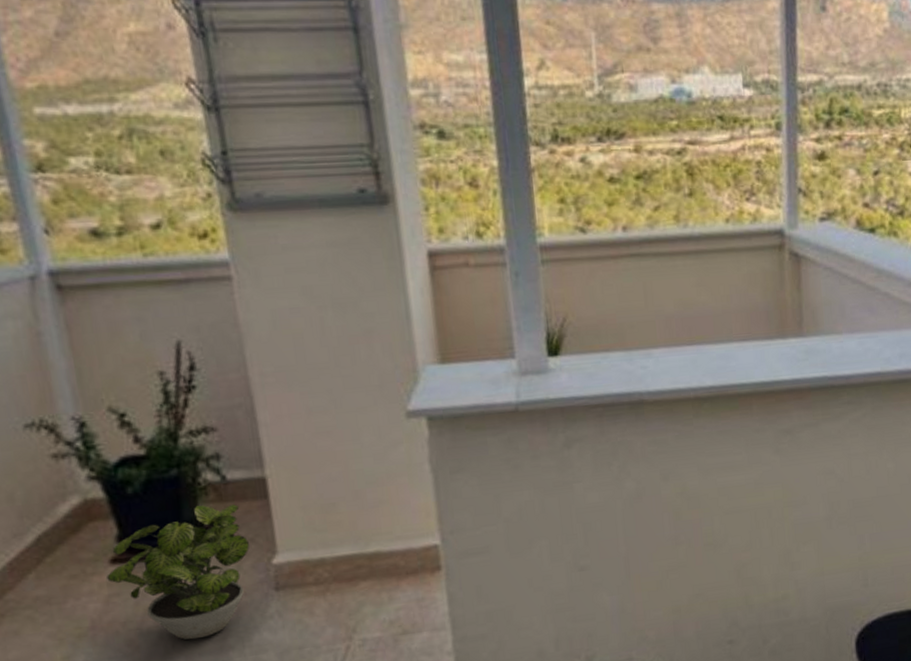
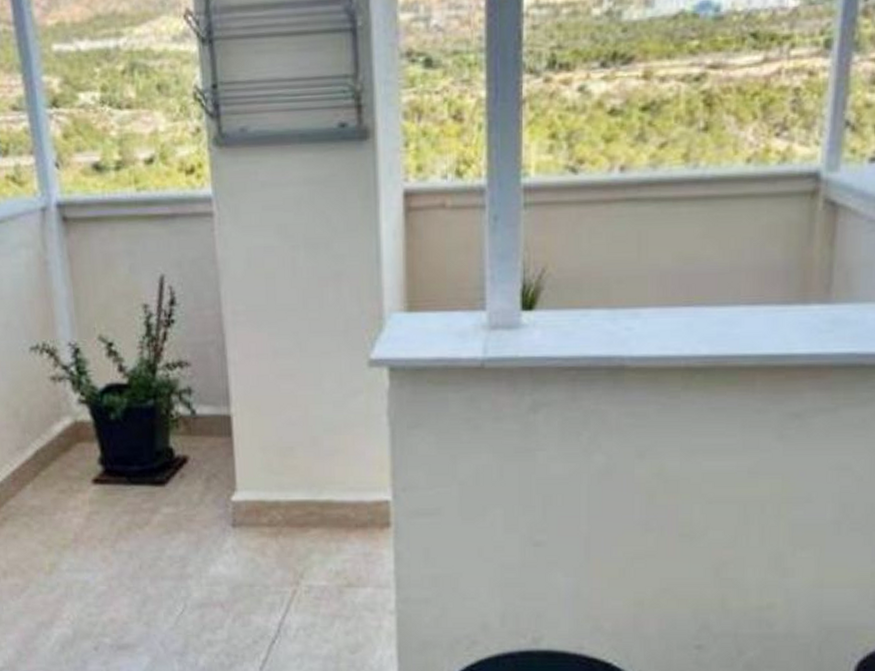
potted plant: present [107,504,249,640] -> none [89,437,212,564]

